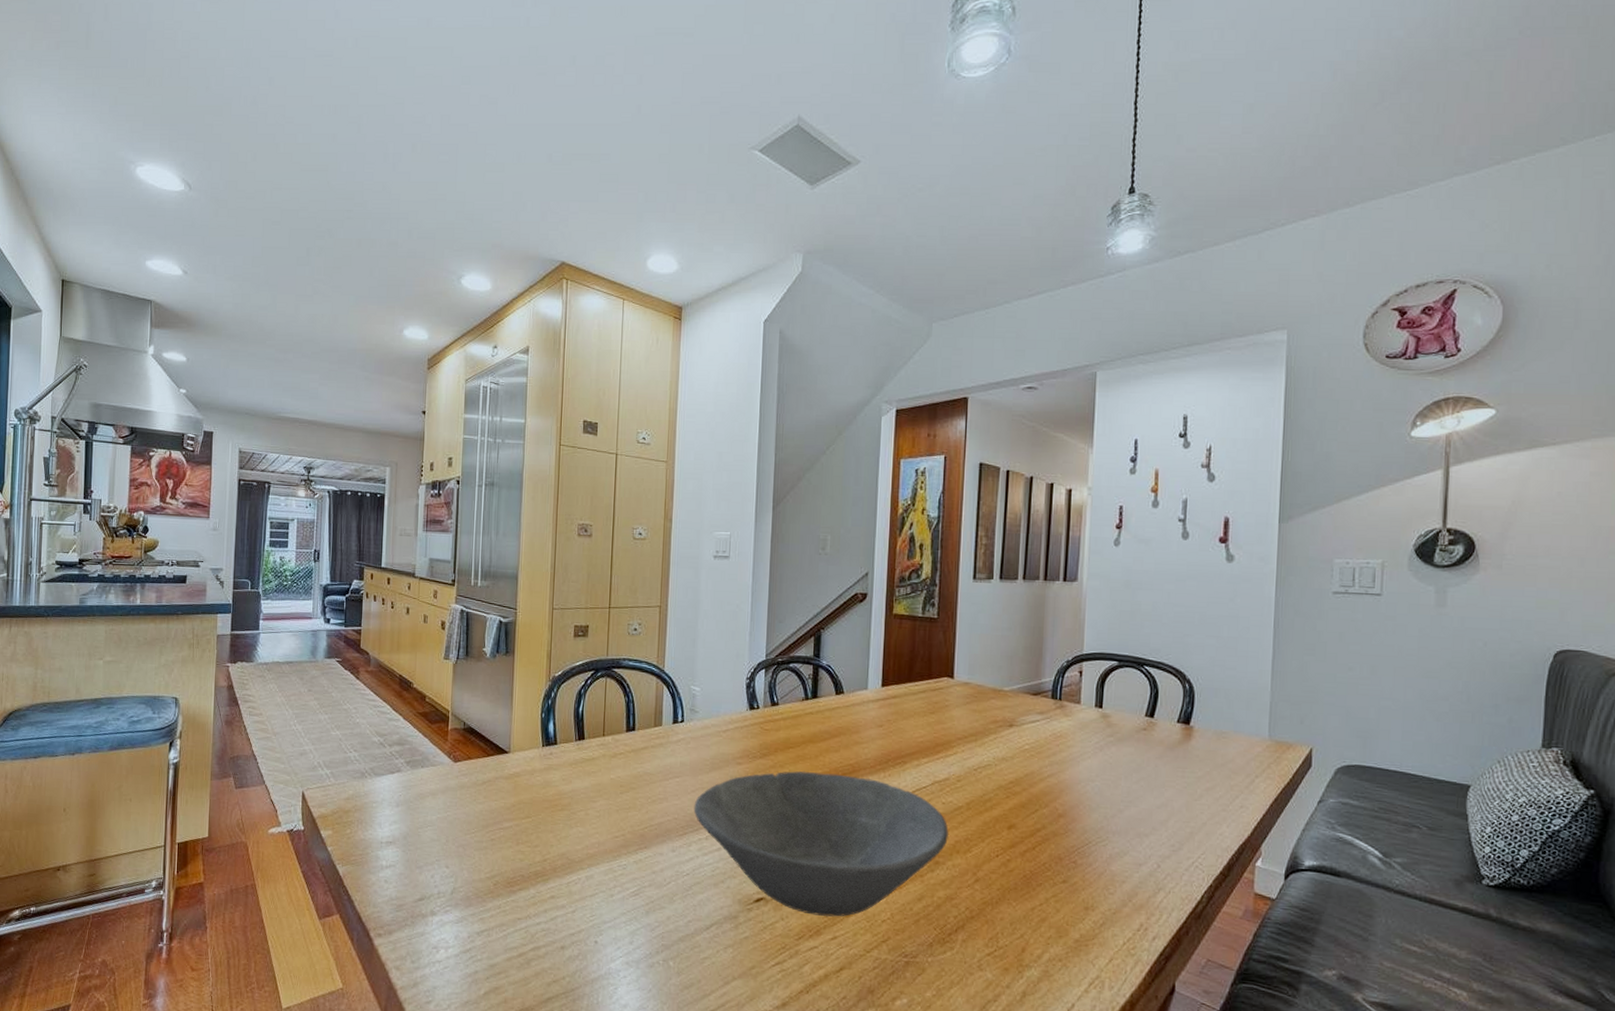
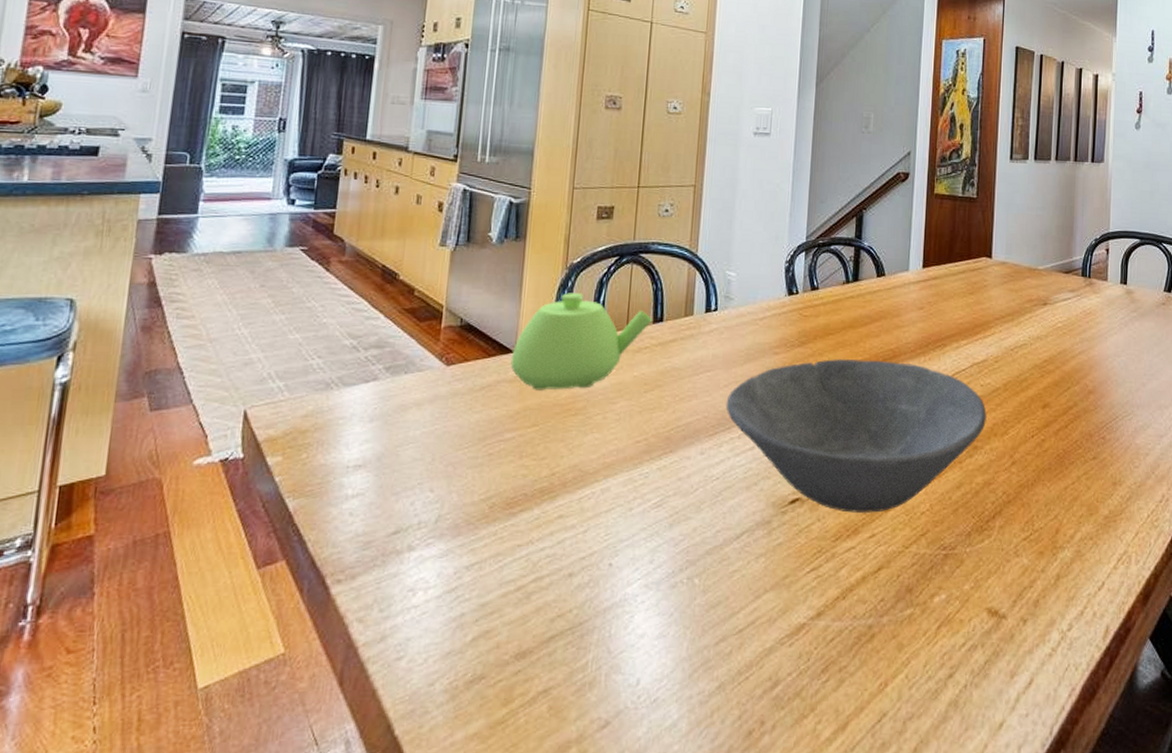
teapot: none [506,702,626,788] -> present [510,293,653,391]

